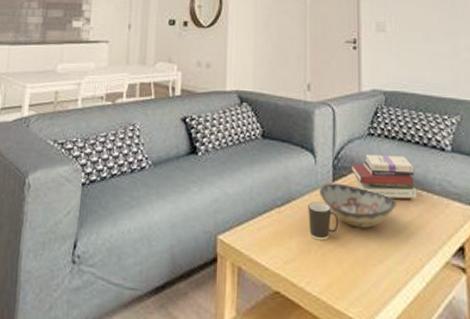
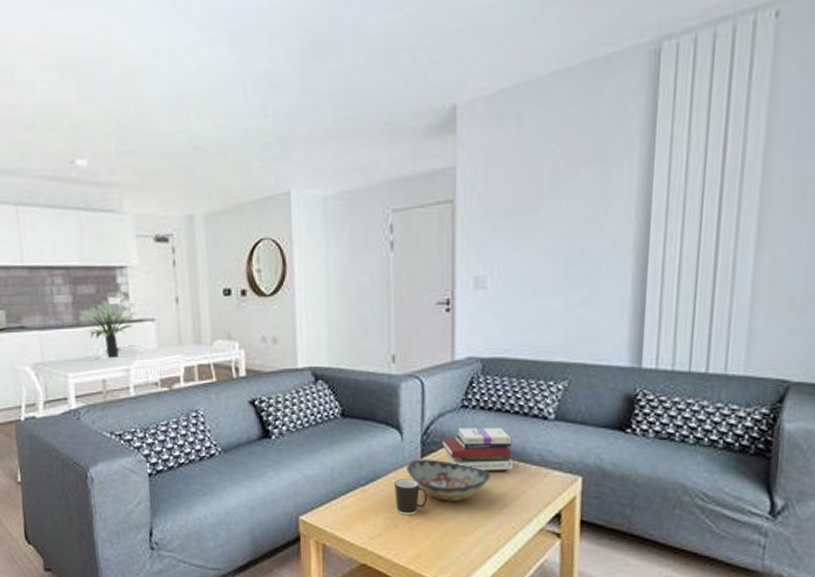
flower arrangement: none [45,24,93,73] -> present [79,301,134,359]

